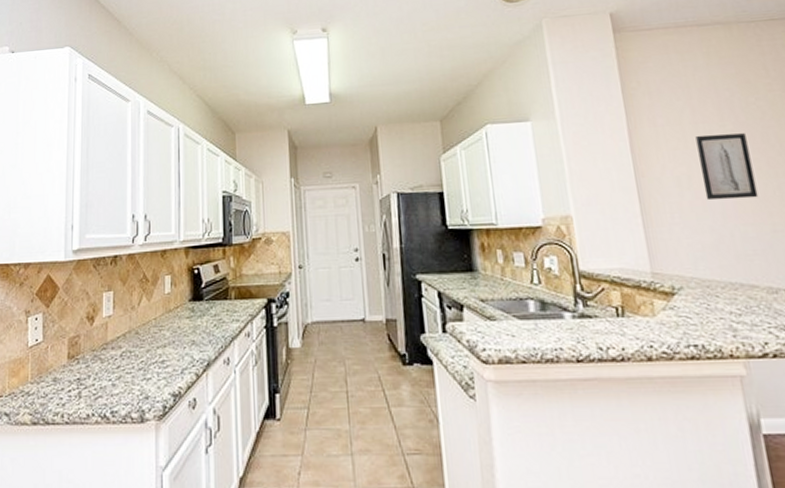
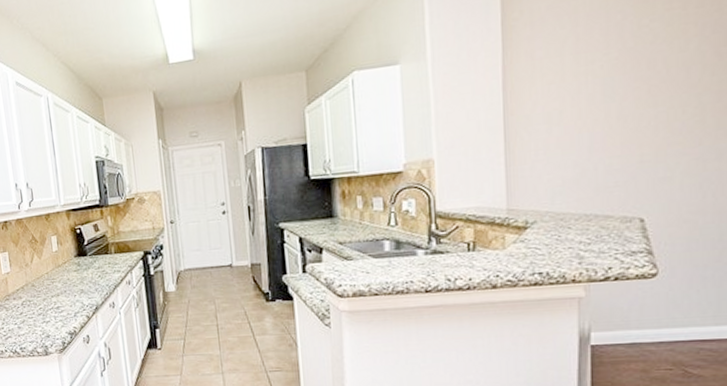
wall art: present [695,133,759,201] -> none [574,60,631,135]

